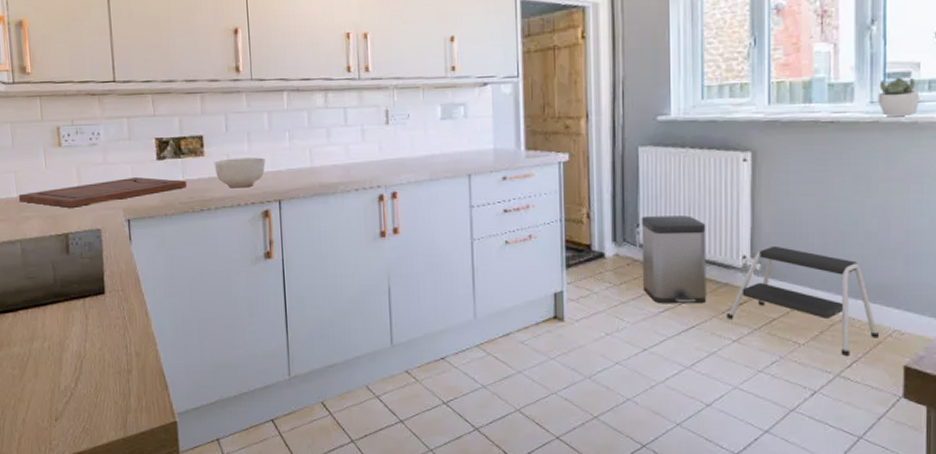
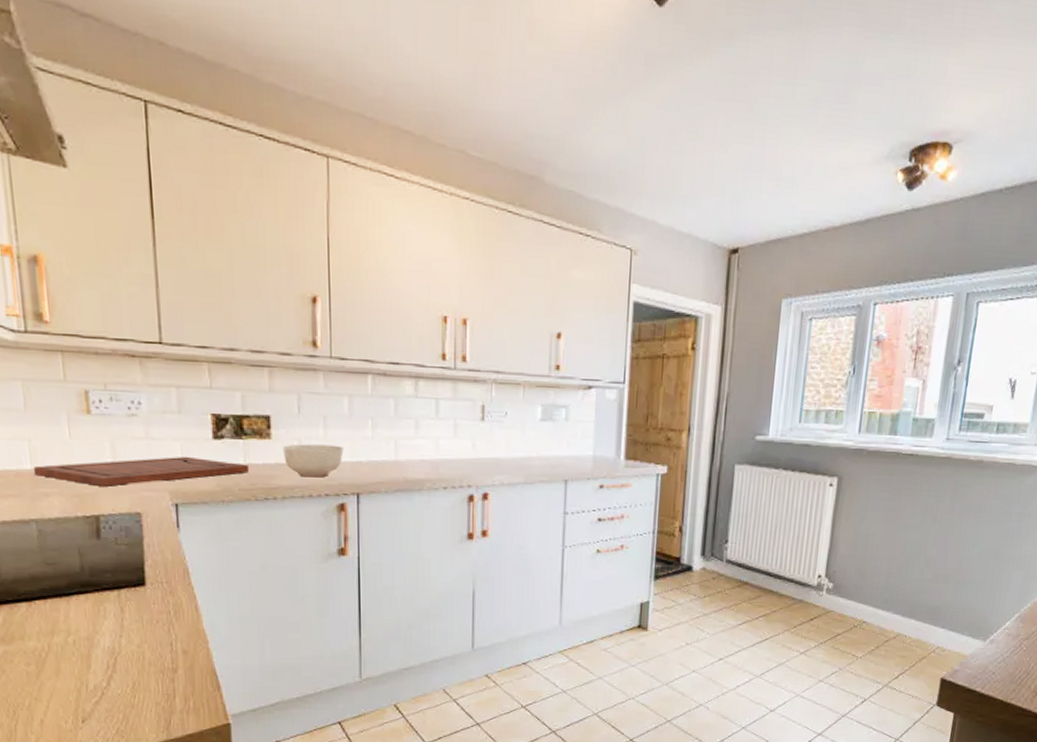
pedal bin: present [641,215,707,304] -> none [725,533,789,618]
step stool: present [727,245,880,357] -> none [797,567,925,670]
succulent plant: present [877,77,920,118] -> none [952,418,989,455]

